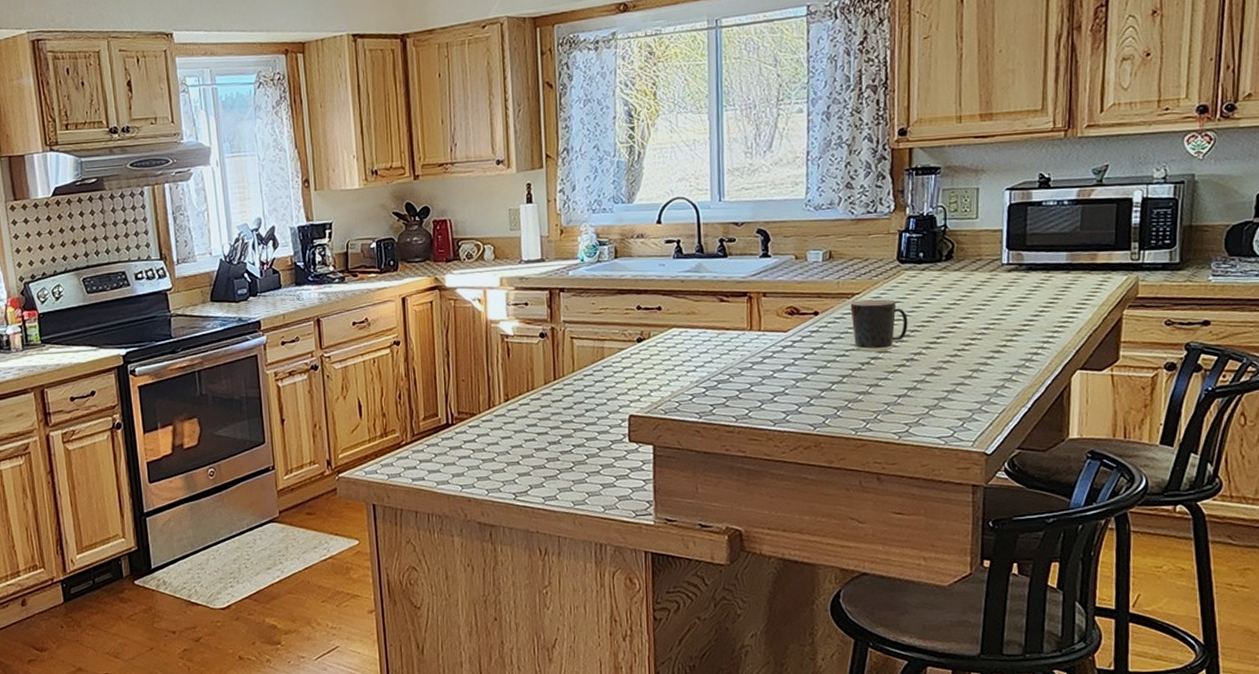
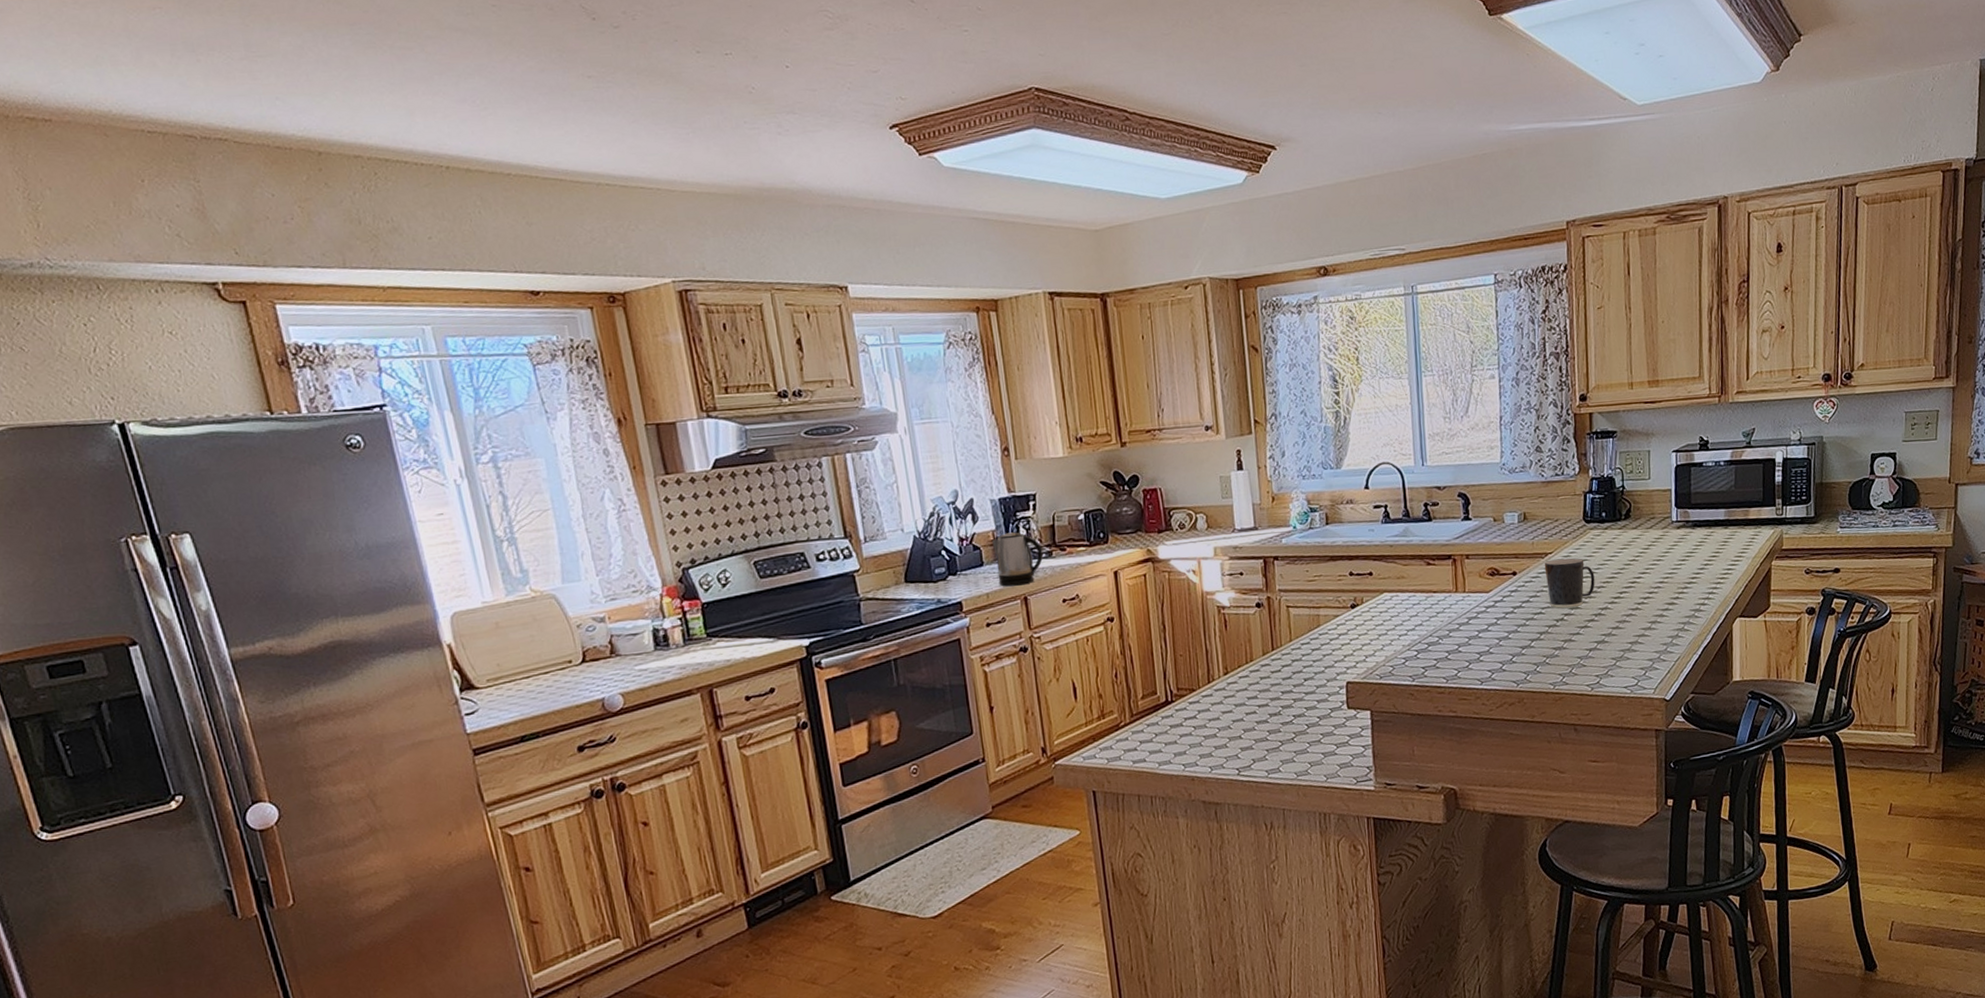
kettle: none [289,258,337,308] -> present [991,532,1044,587]

